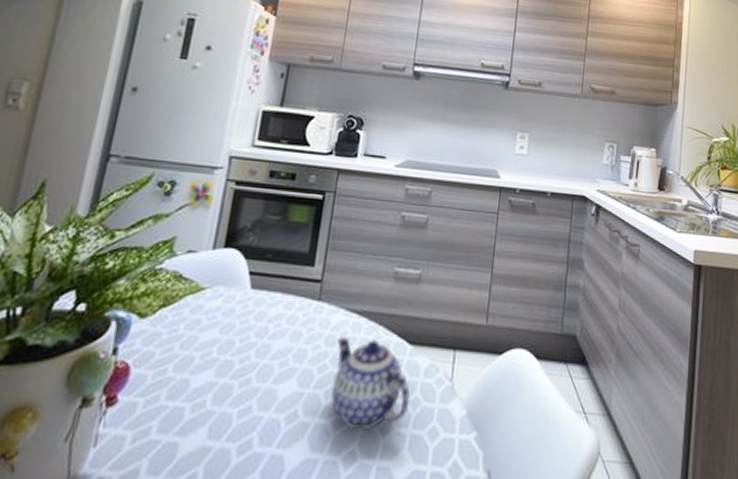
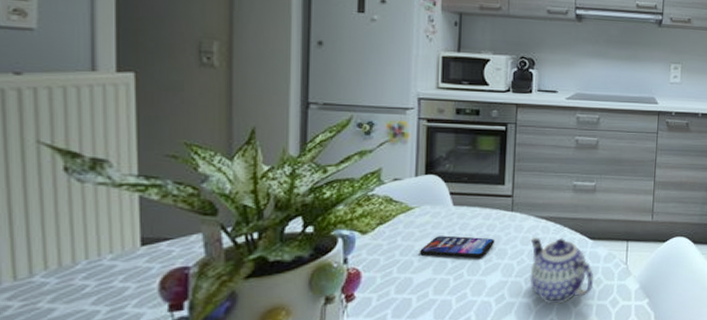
smartphone: none [202,326,295,360] -> present [419,235,495,259]

